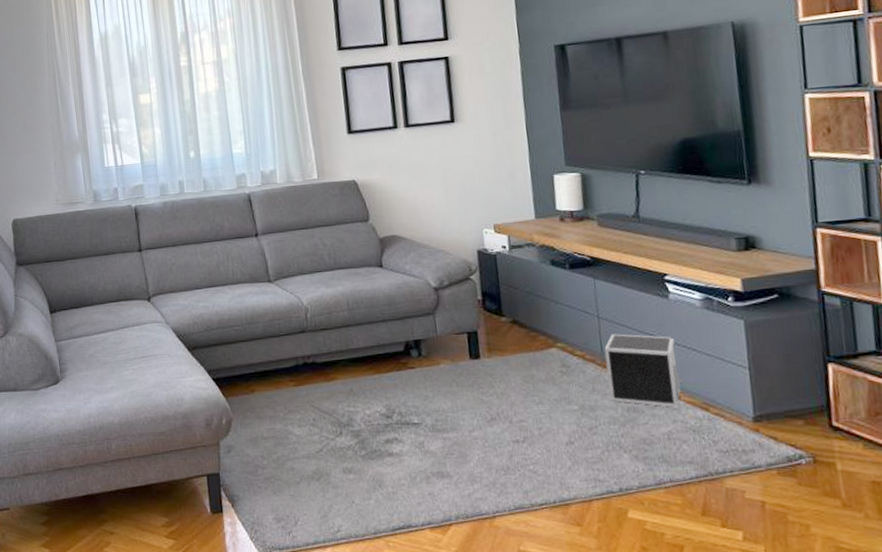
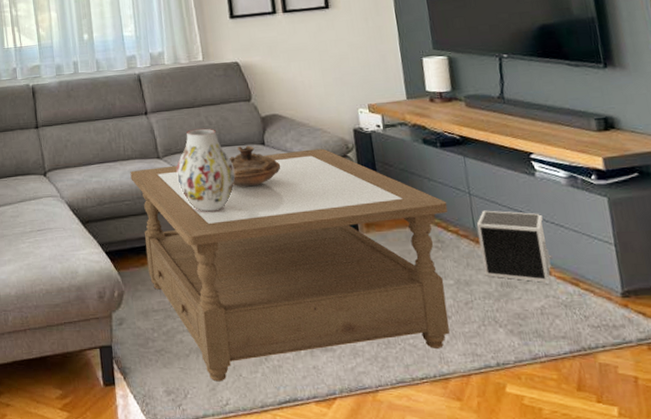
coffee table: none [239,271,575,509] -> present [130,148,450,382]
vase: none [288,250,351,337] -> present [176,128,235,212]
decorative bowl: none [345,268,400,311] -> present [229,145,281,187]

